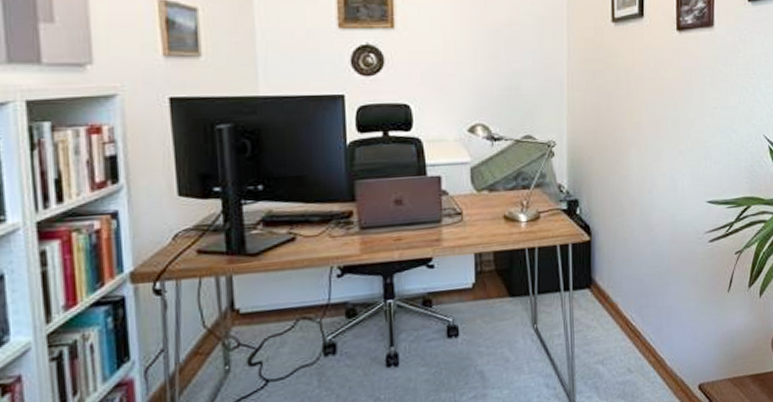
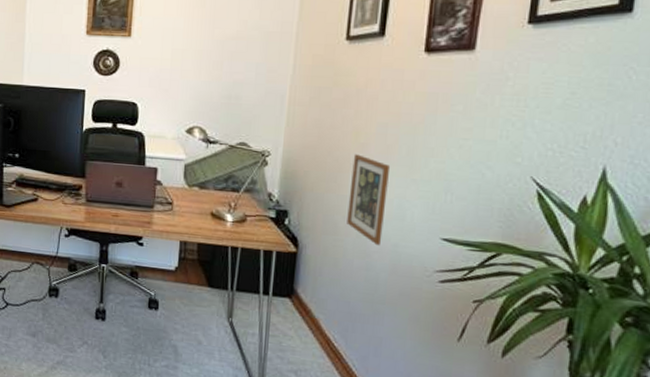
picture frame: none [630,133,661,219] -> present [347,154,391,246]

